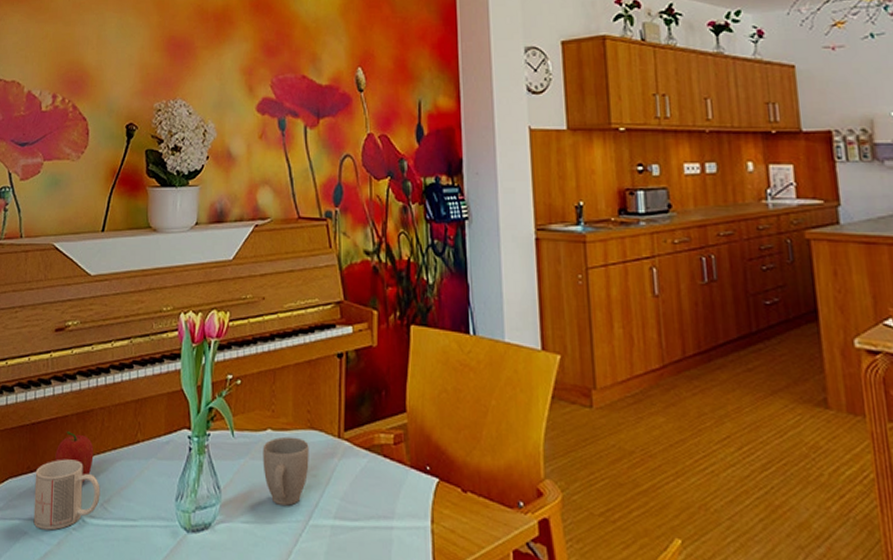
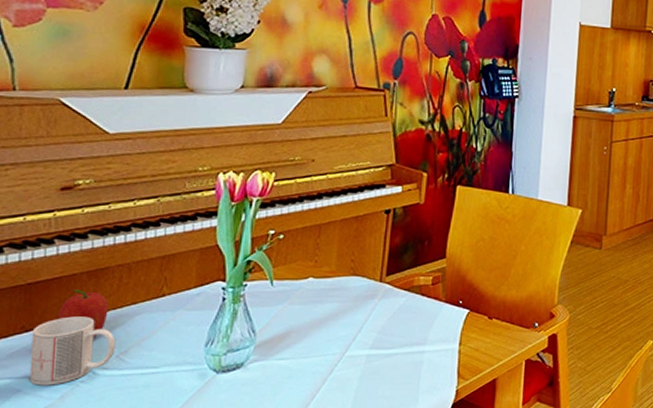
mug: present [263,436,309,506] -> none [302,283,350,342]

